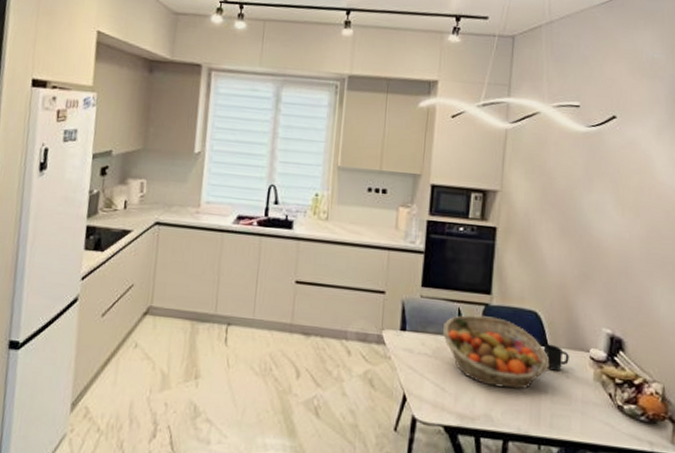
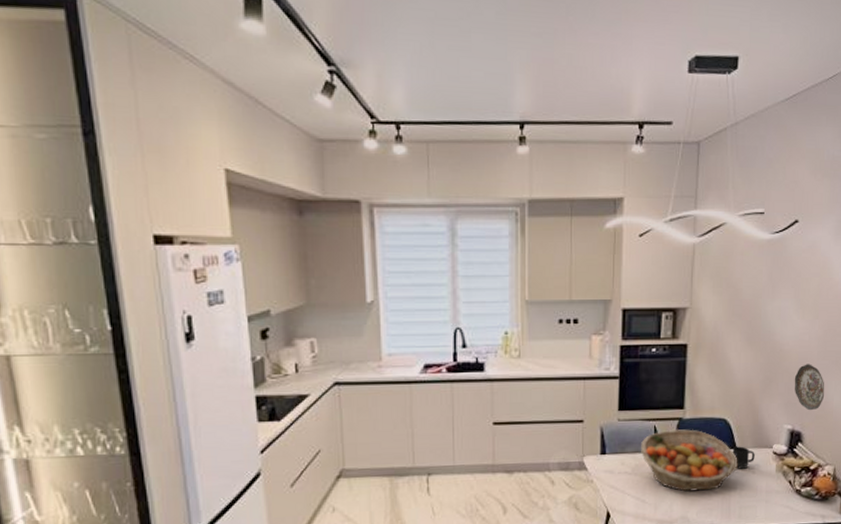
decorative plate: none [613,264,650,317] -> present [794,364,825,411]

